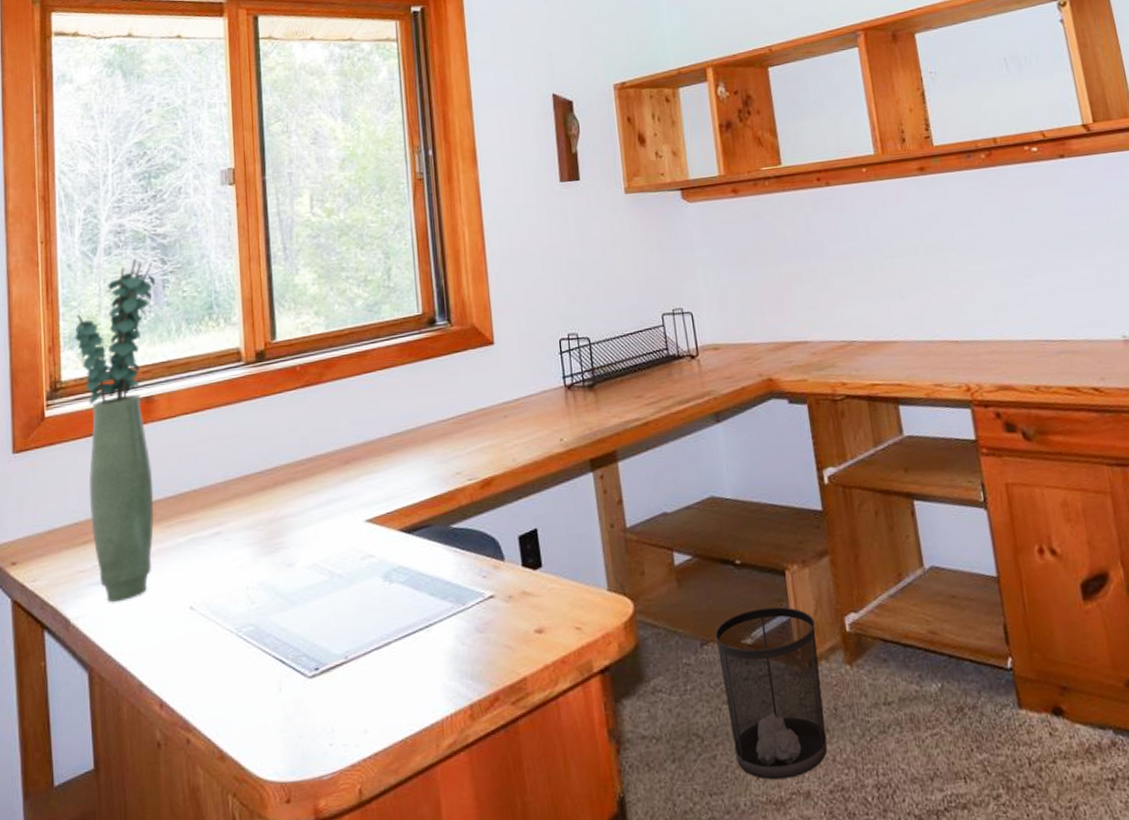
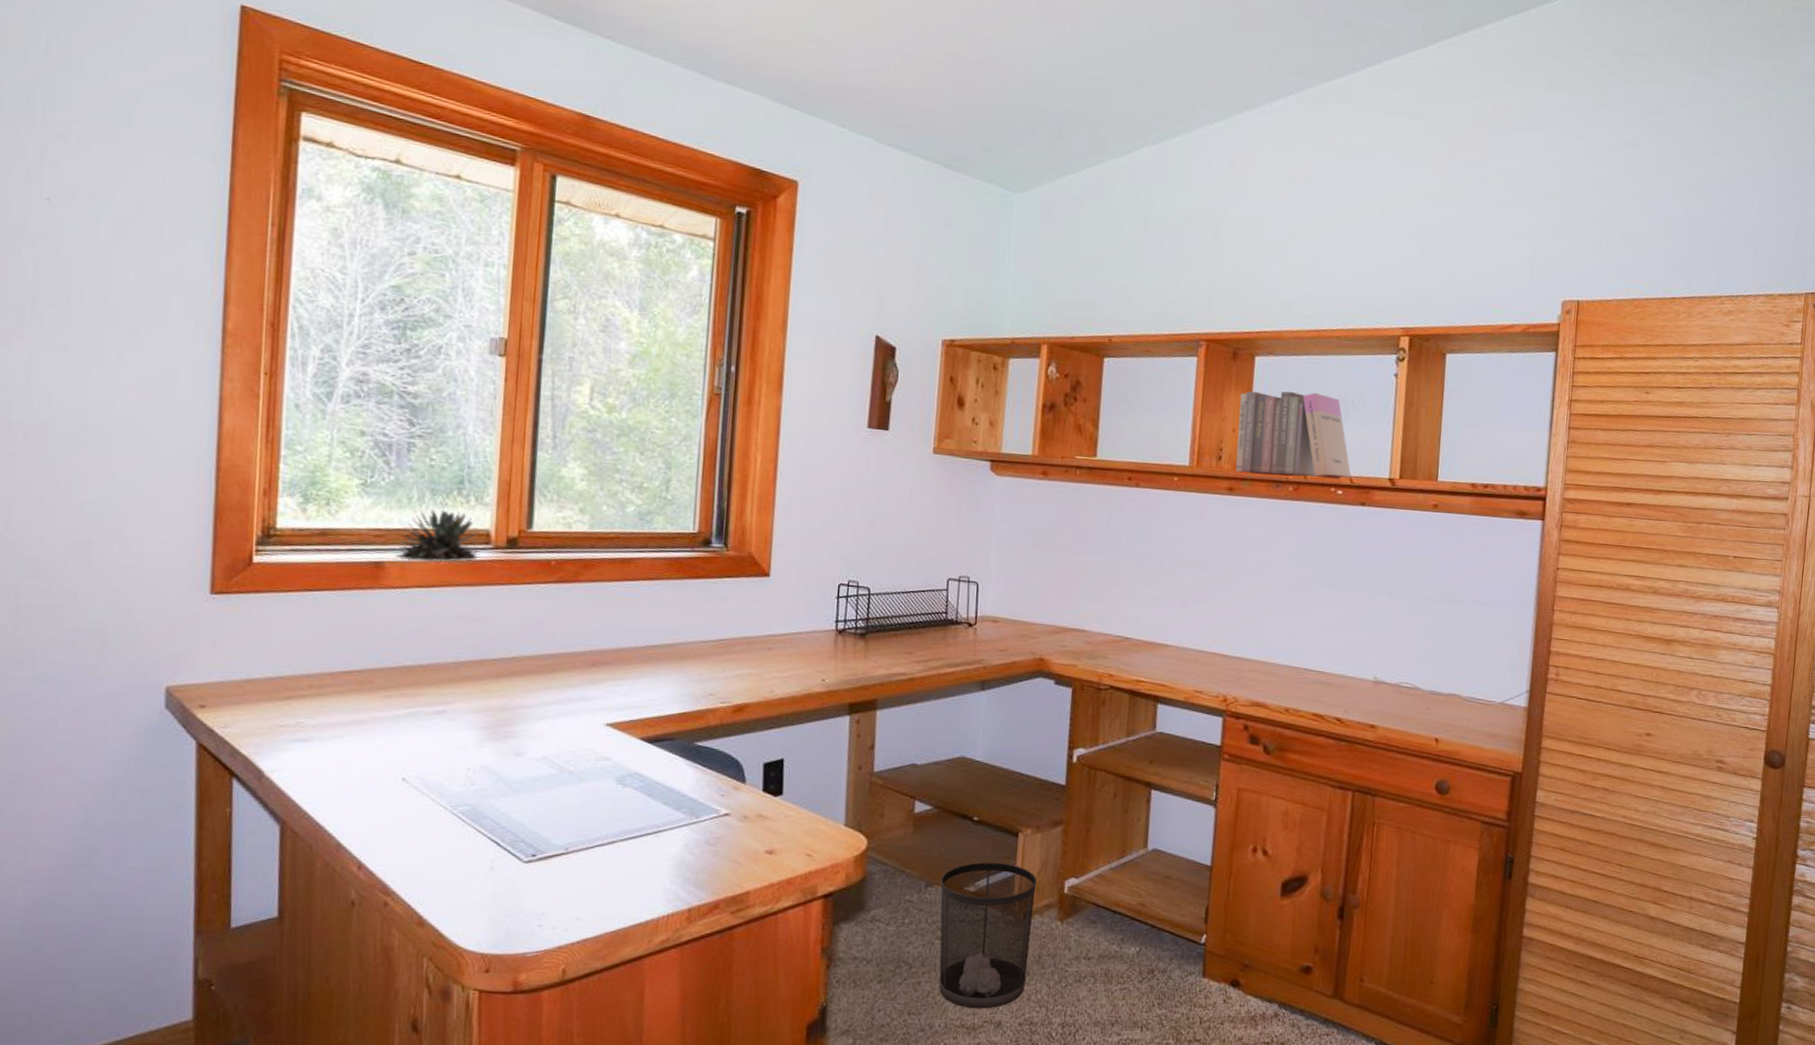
vase: present [75,258,156,603] -> none [296,413,400,762]
succulent plant: none [161,335,234,391] -> present [394,509,480,563]
books: none [909,55,1042,151] -> present [1236,391,1351,480]

